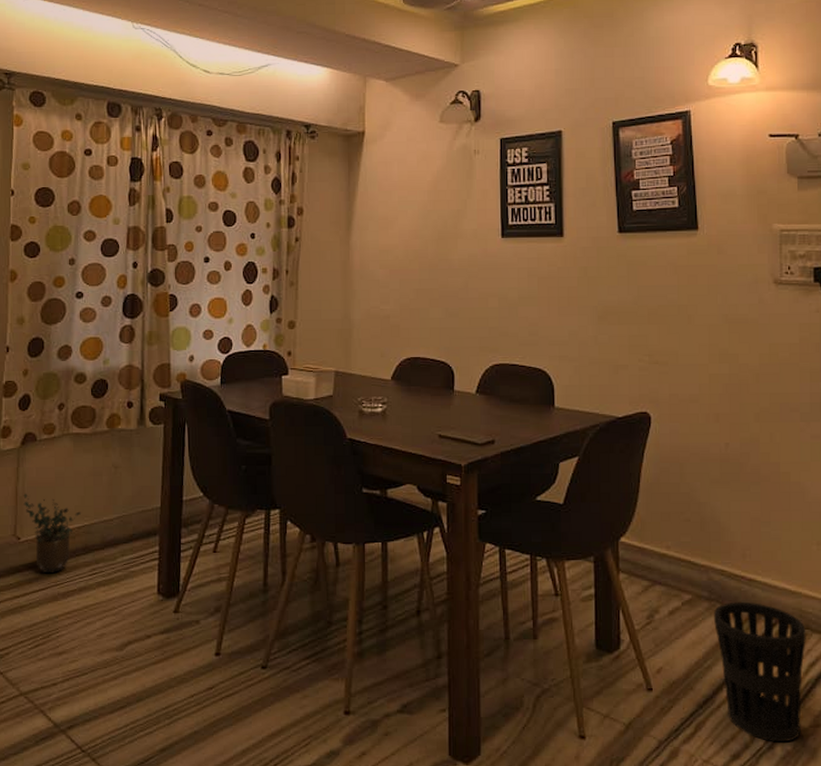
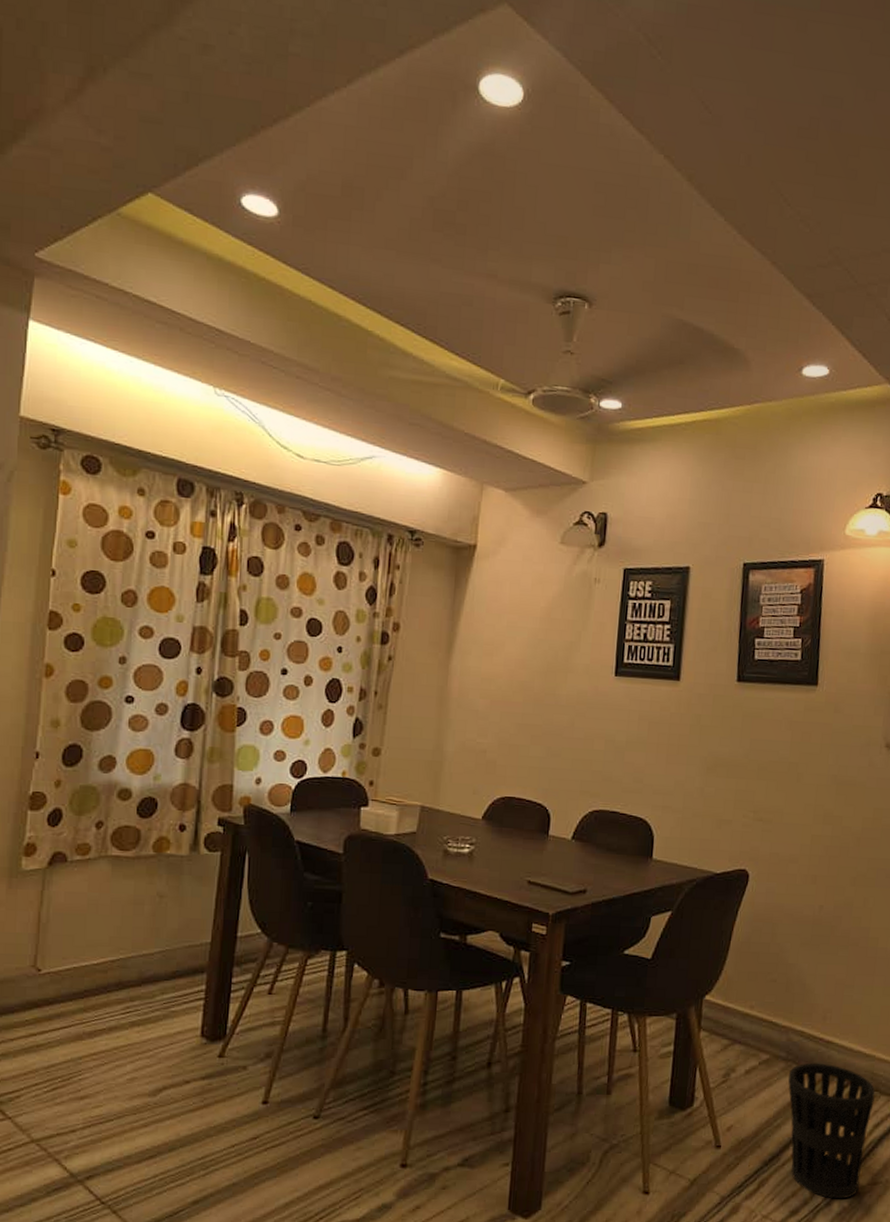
potted plant: present [23,494,82,572] -> none [47,920,117,1009]

